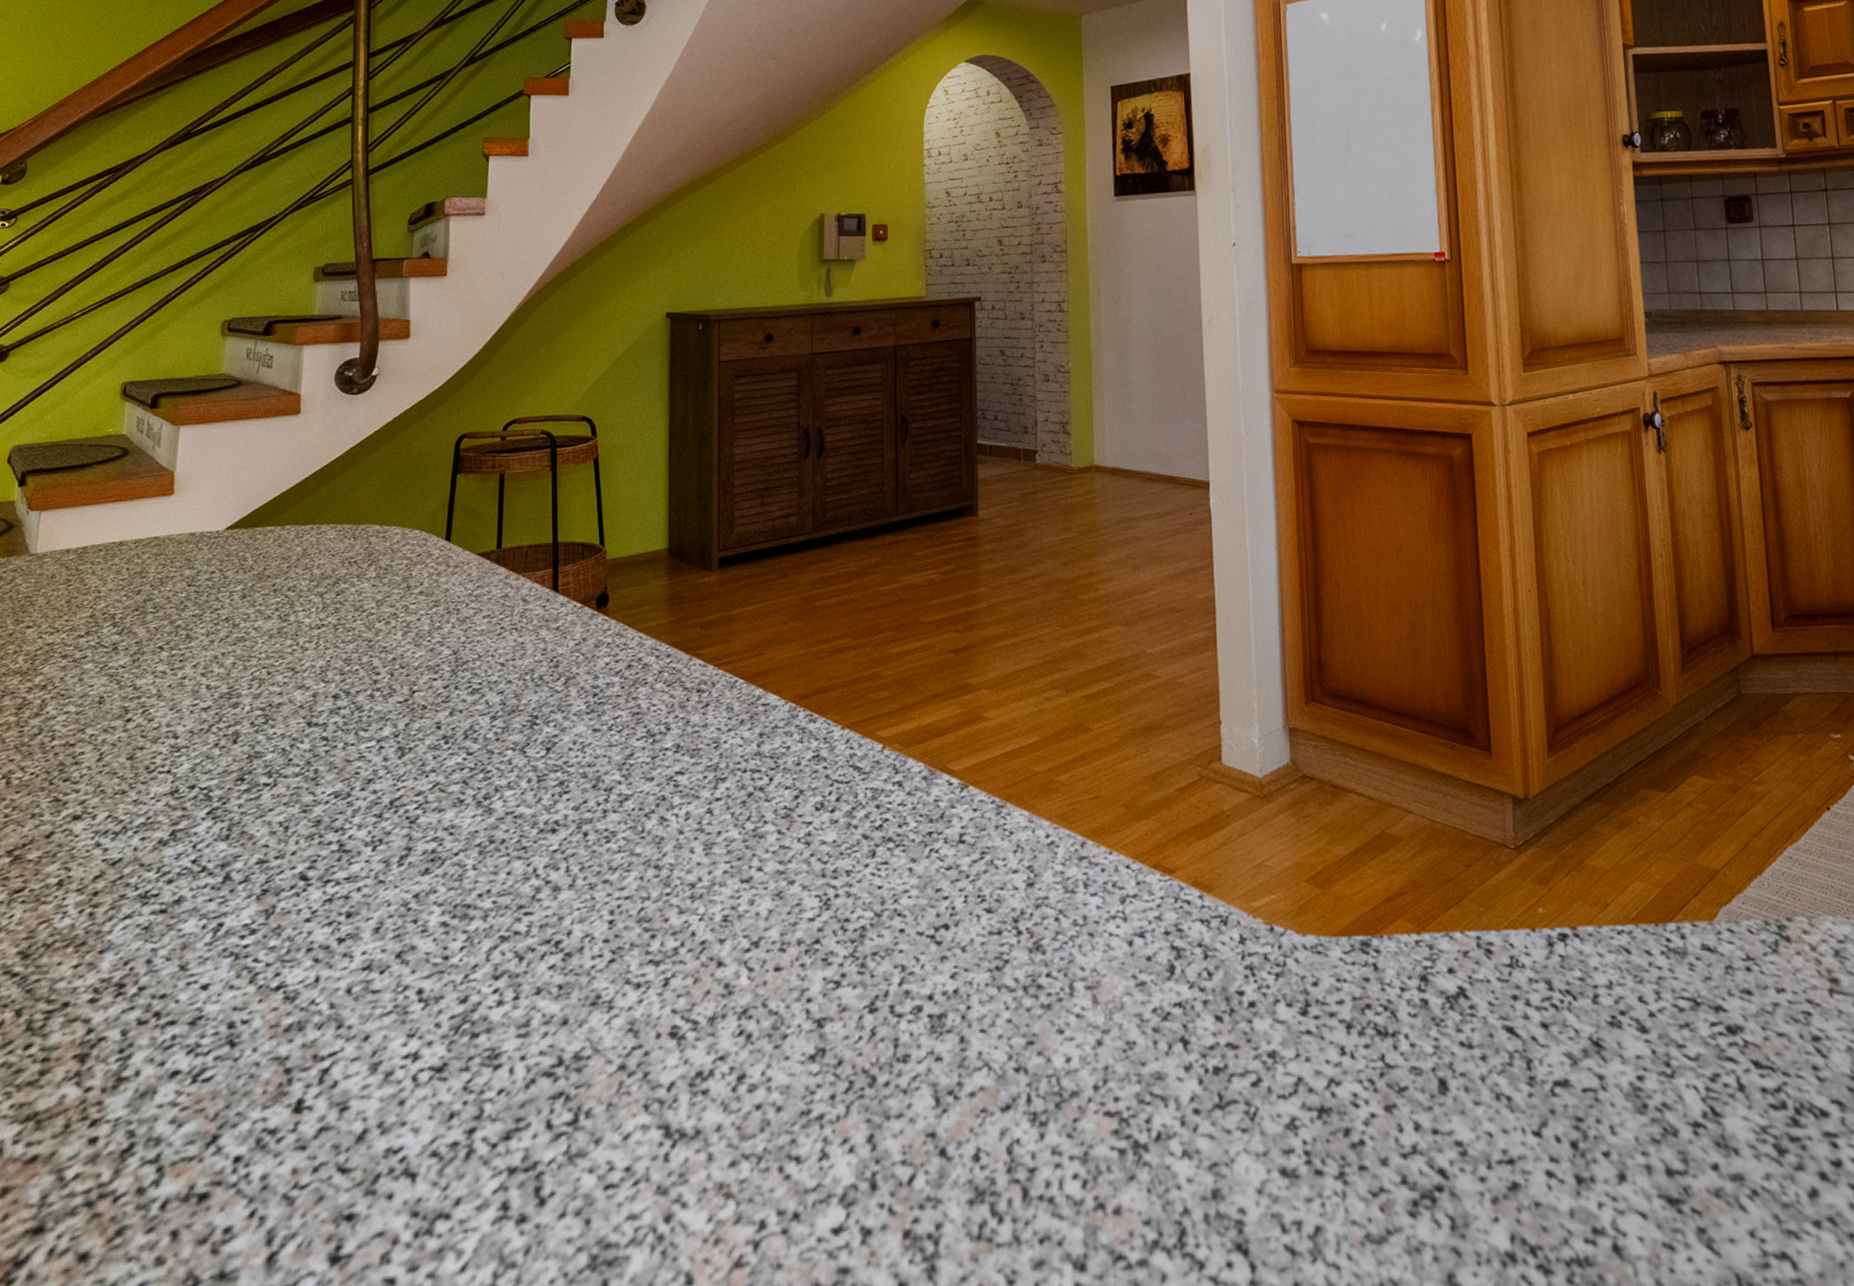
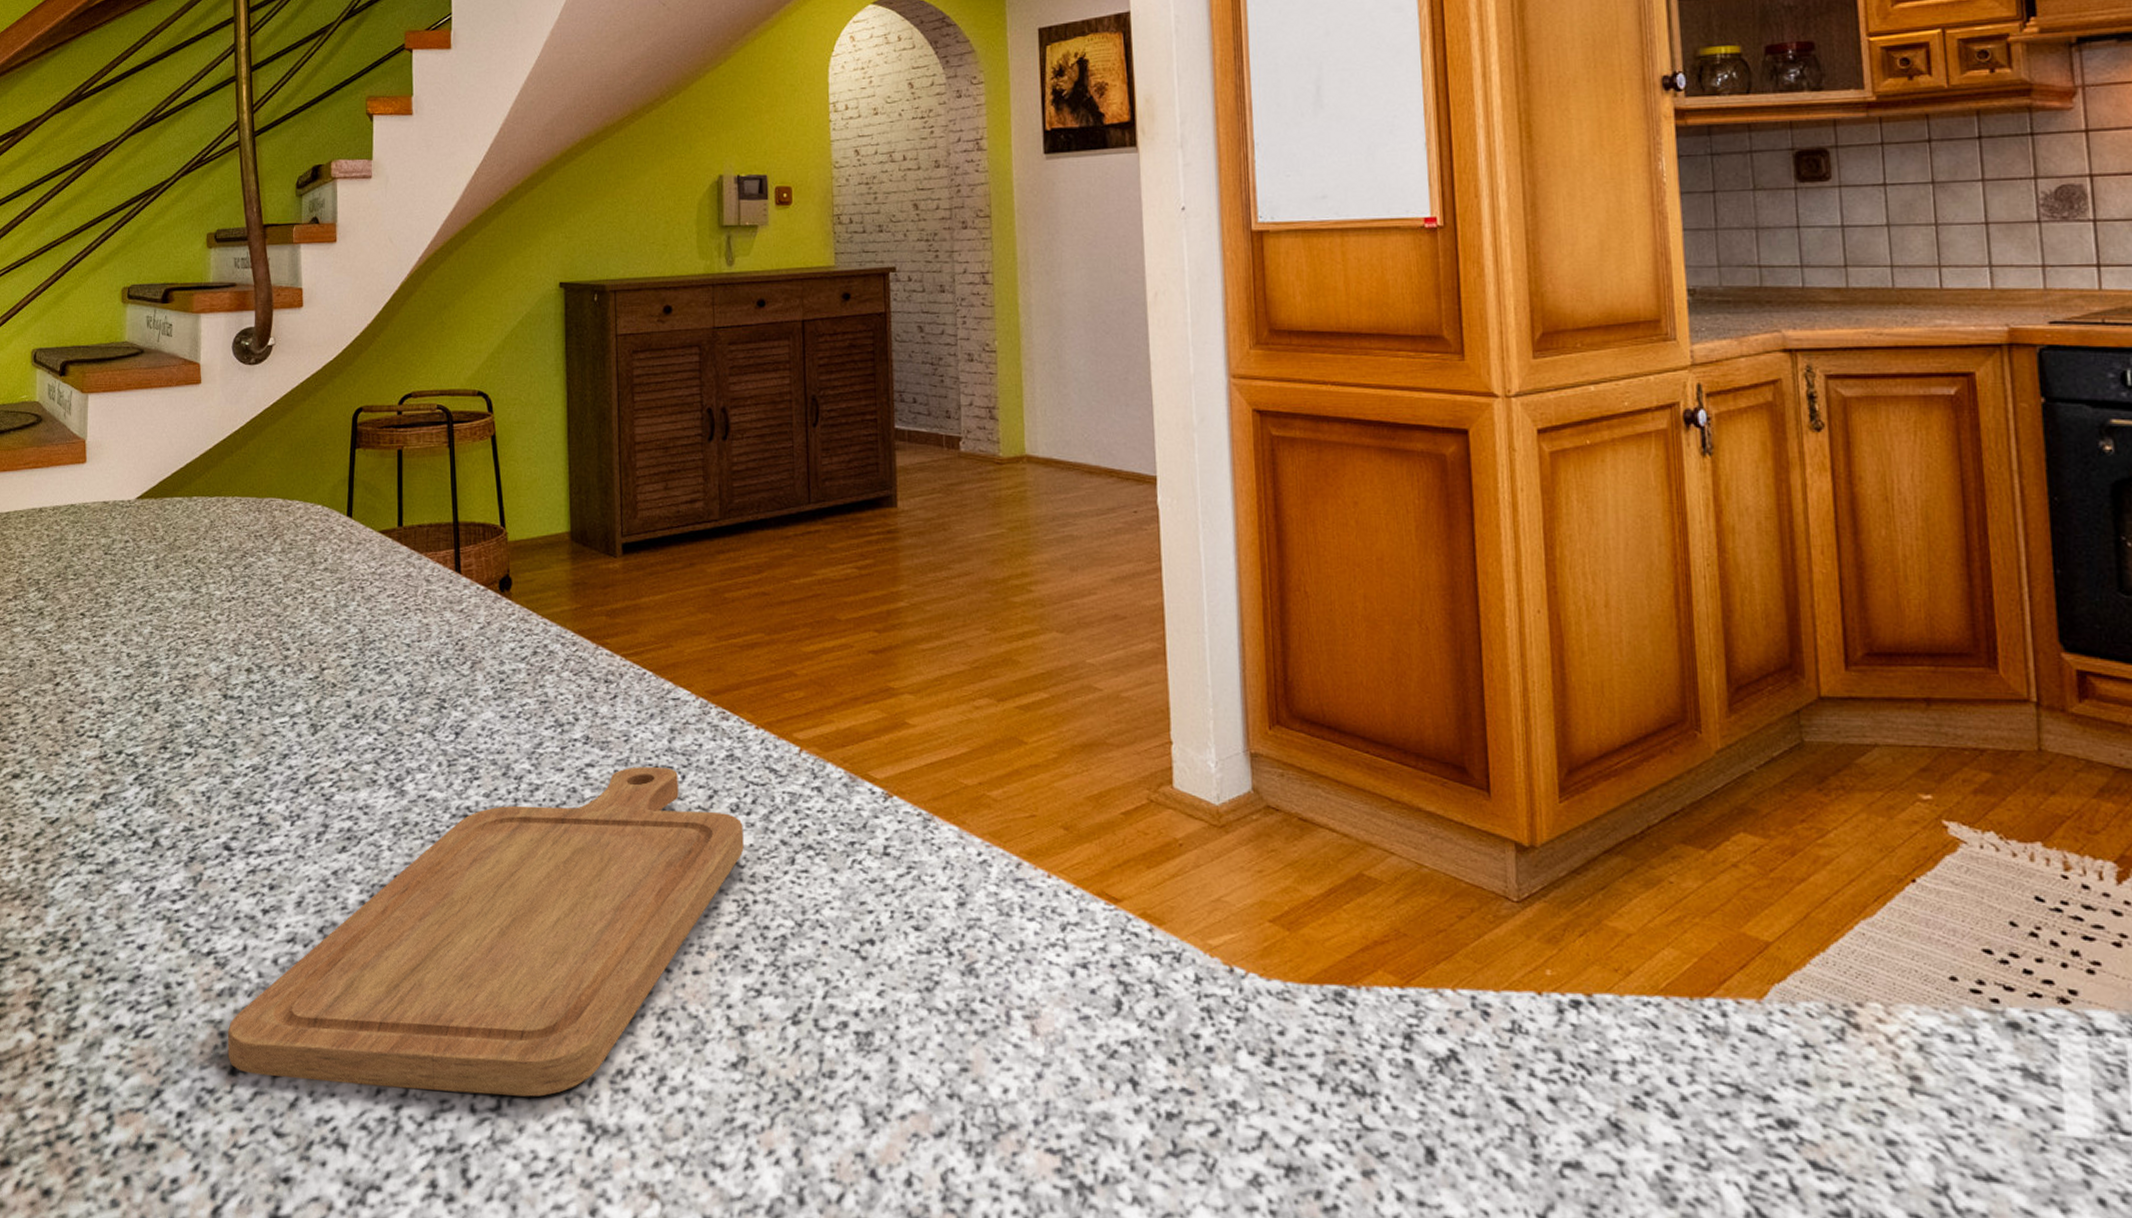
chopping board: none [293,770,827,1111] -> present [227,766,744,1097]

